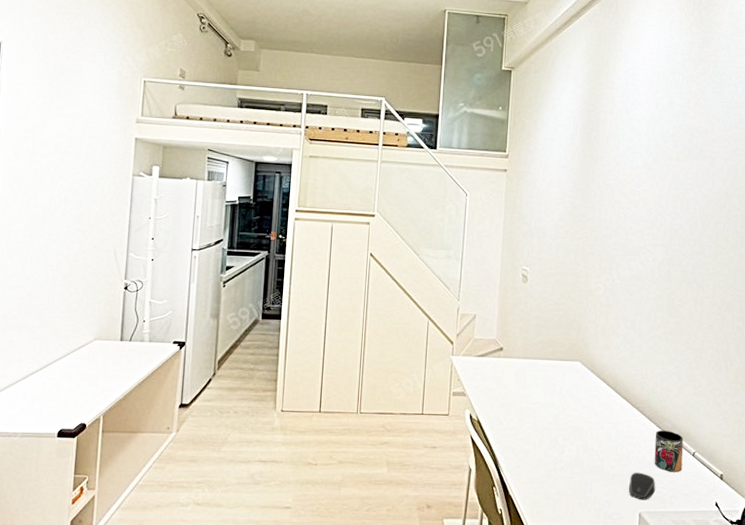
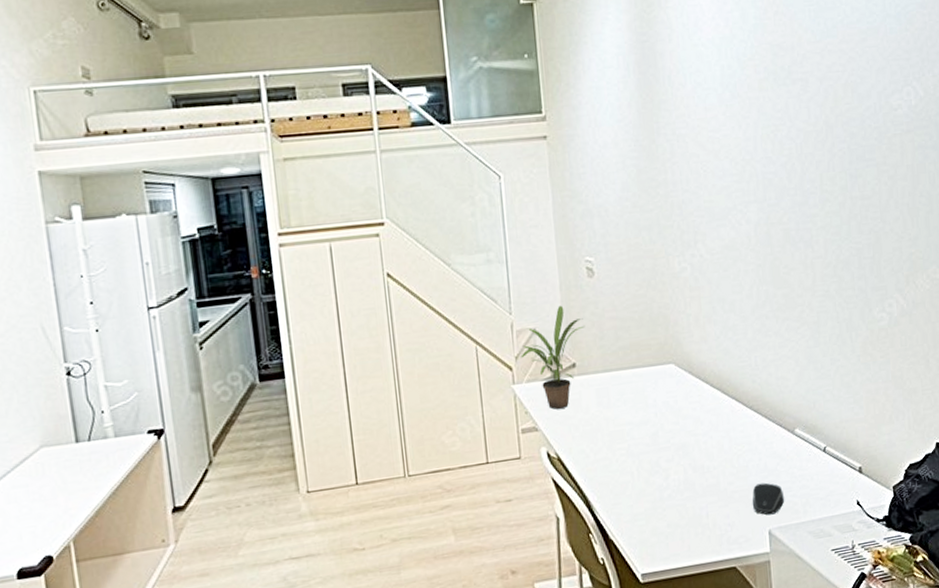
potted plant: none [461,300,515,381] -> present [521,305,585,410]
mug: present [654,430,684,472] -> none [776,427,813,476]

